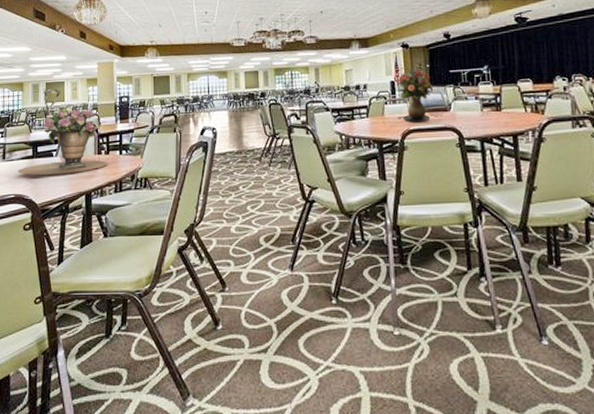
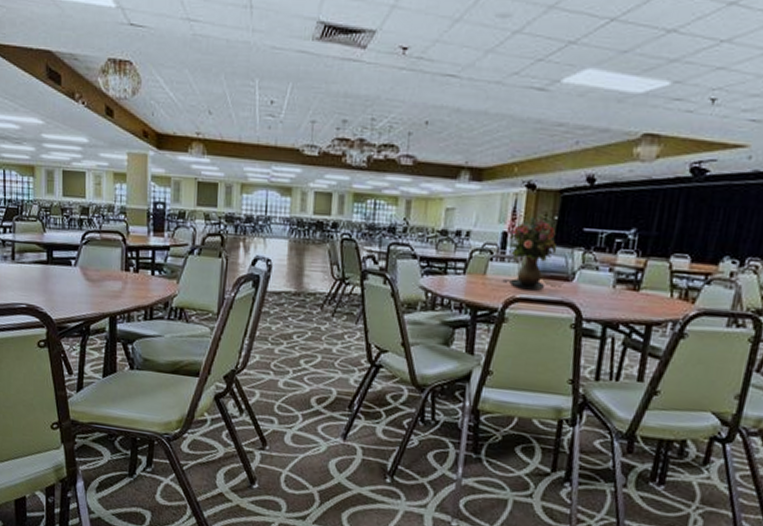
flower arrangement: present [18,88,108,175] -> none [30,177,137,291]

